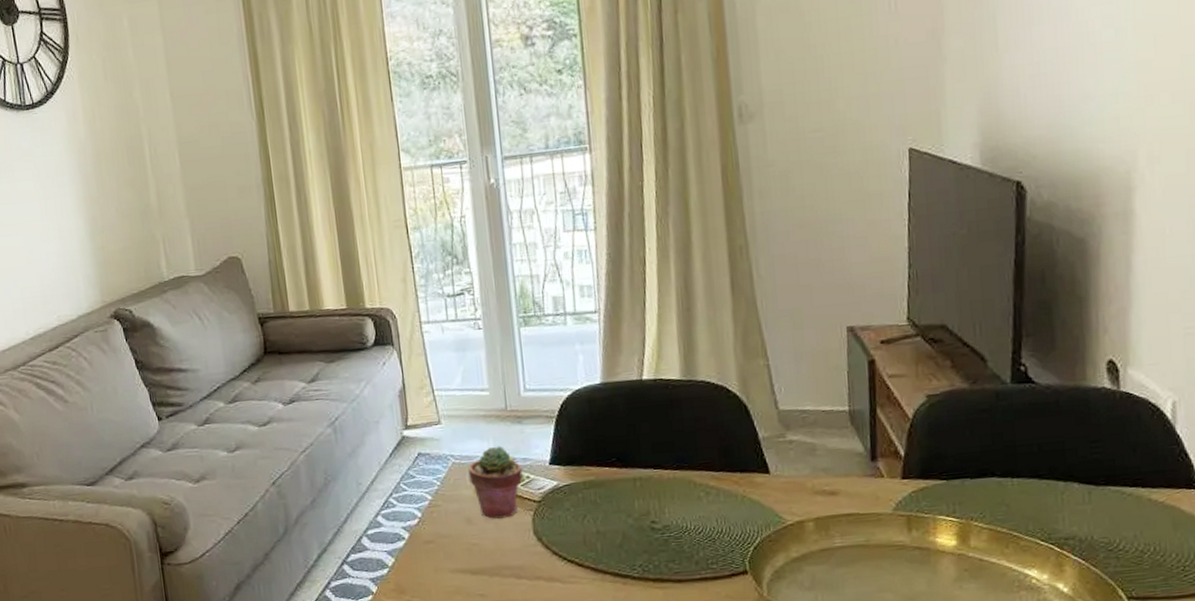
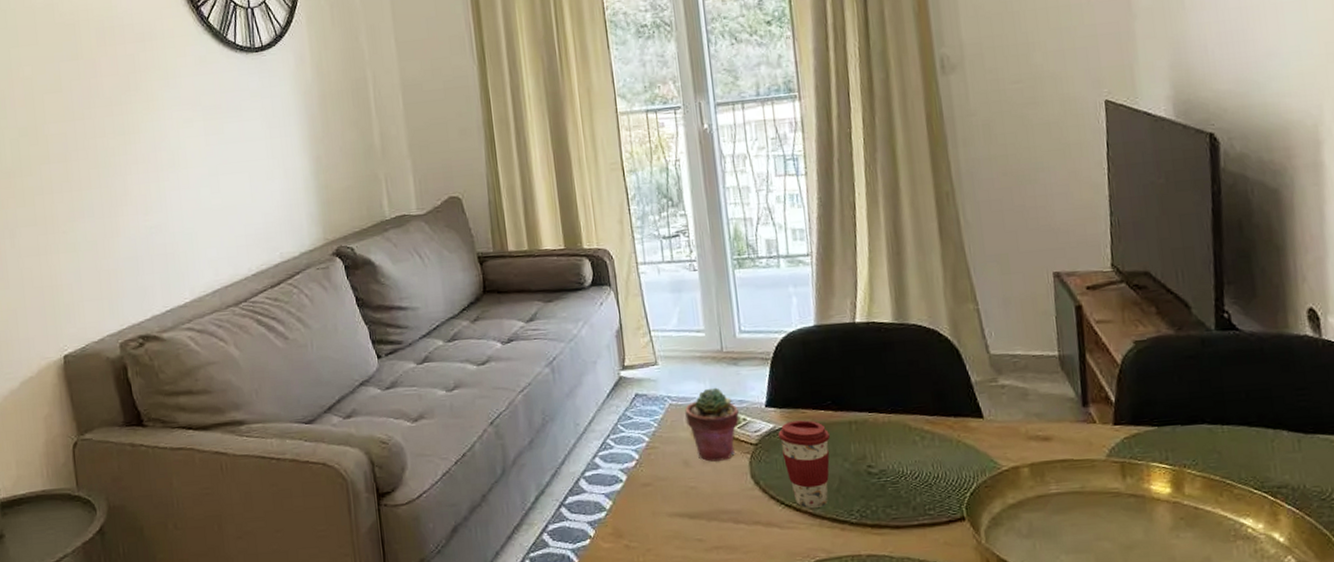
coffee cup: none [562,477,614,563] -> present [778,420,830,508]

